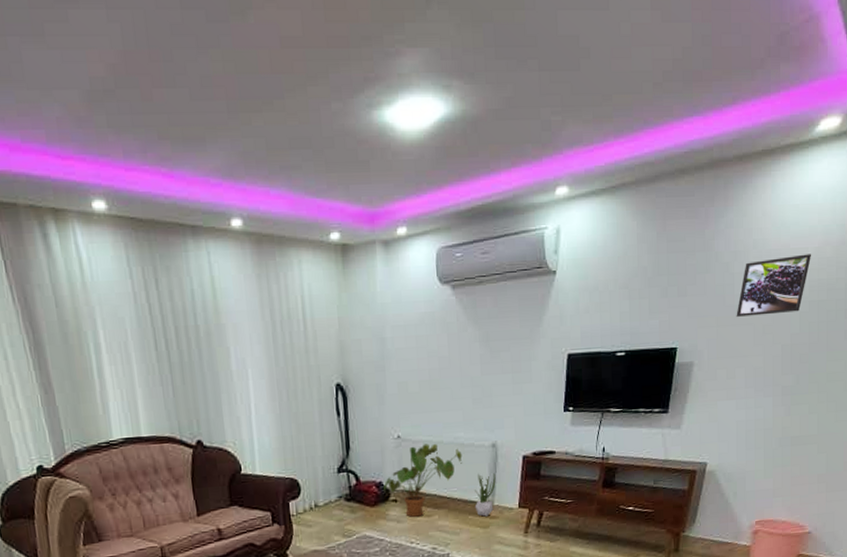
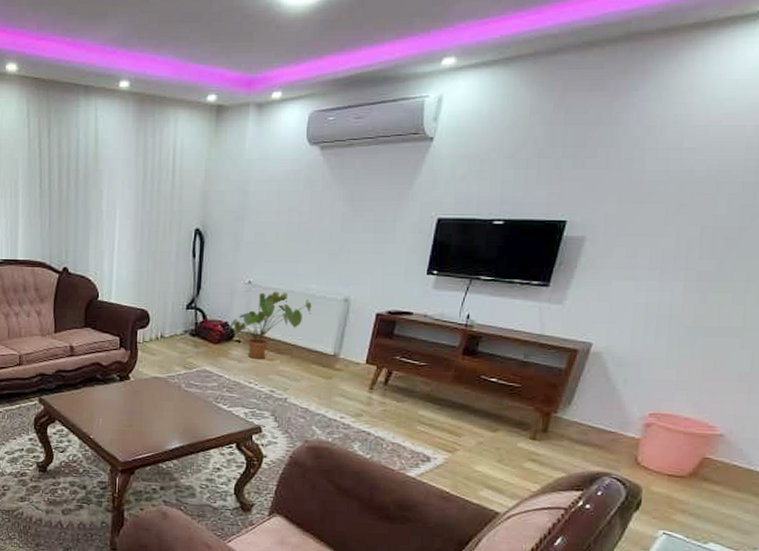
potted plant: present [474,473,496,517] -> none [319,325,345,368]
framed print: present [736,254,812,317] -> none [644,132,751,194]

